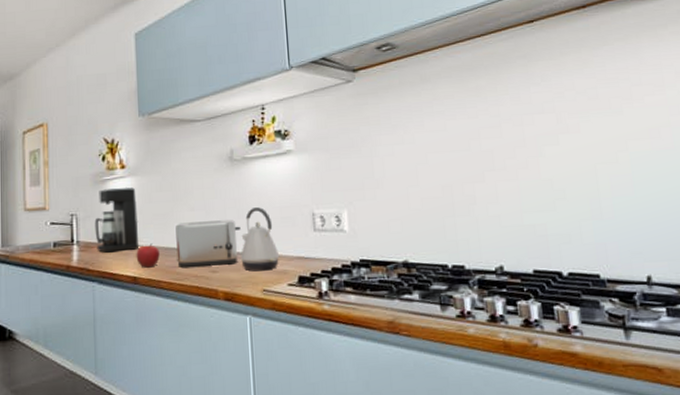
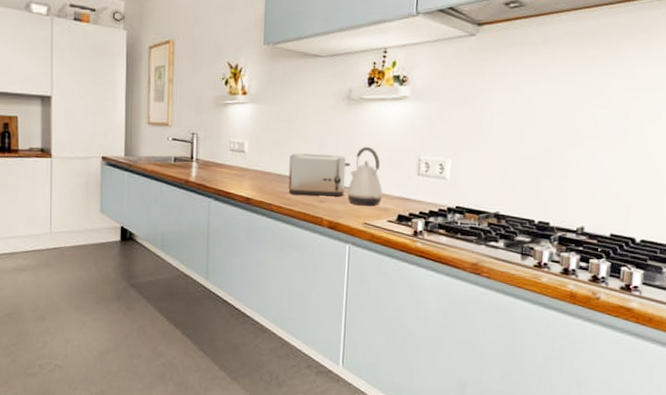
coffee maker: present [94,187,138,253] -> none [213,112,255,173]
fruit: present [136,243,160,268] -> none [250,169,273,191]

